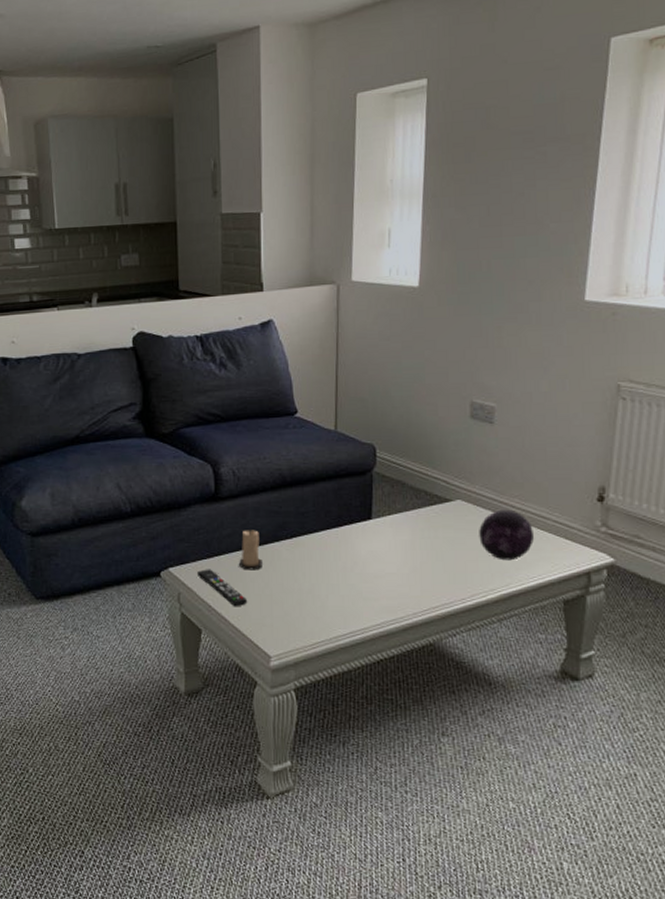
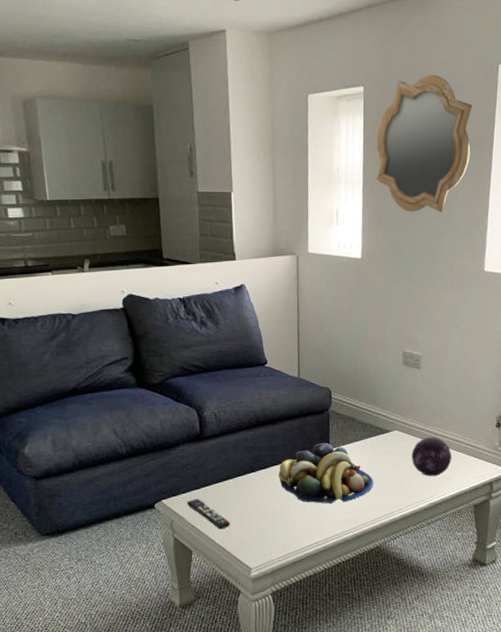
candle: present [239,528,263,570] -> none [222,462,242,498]
fruit bowl: none [306,510,428,587] -> present [278,442,374,504]
mirror: none [440,57,573,229] -> present [375,74,473,212]

